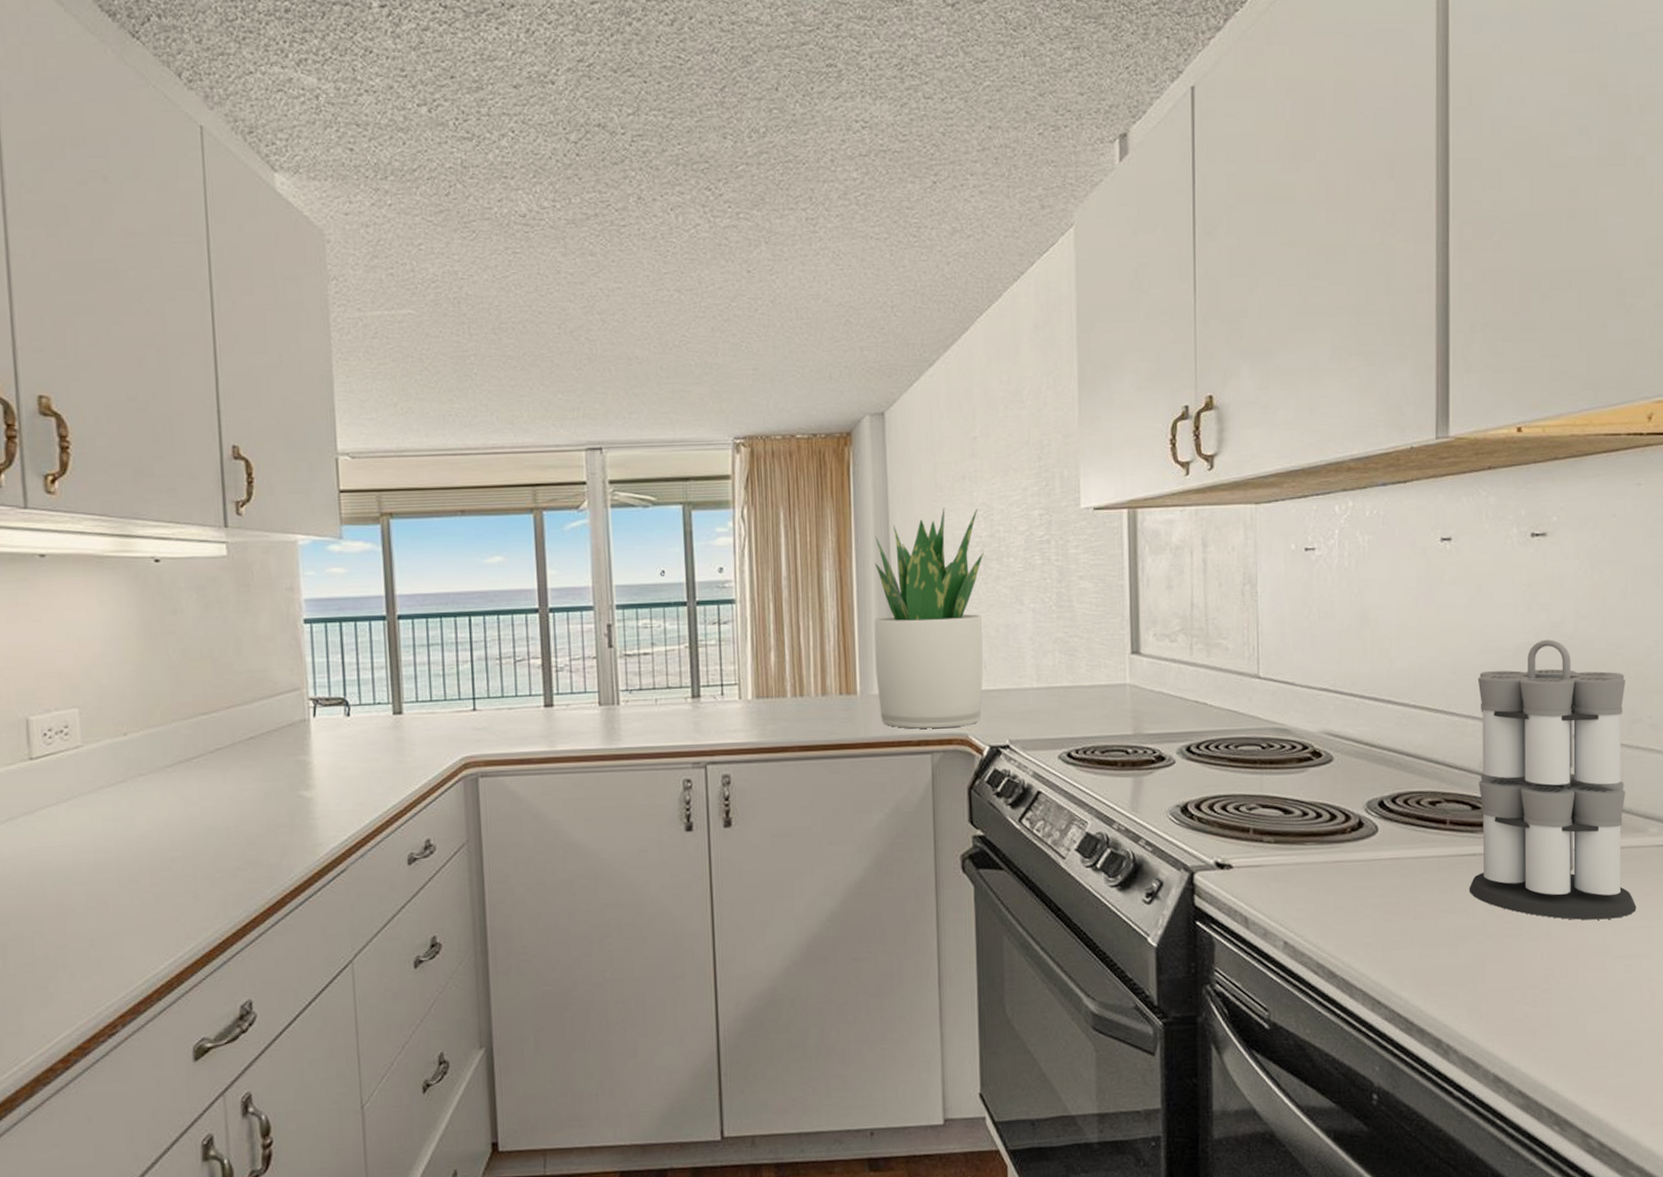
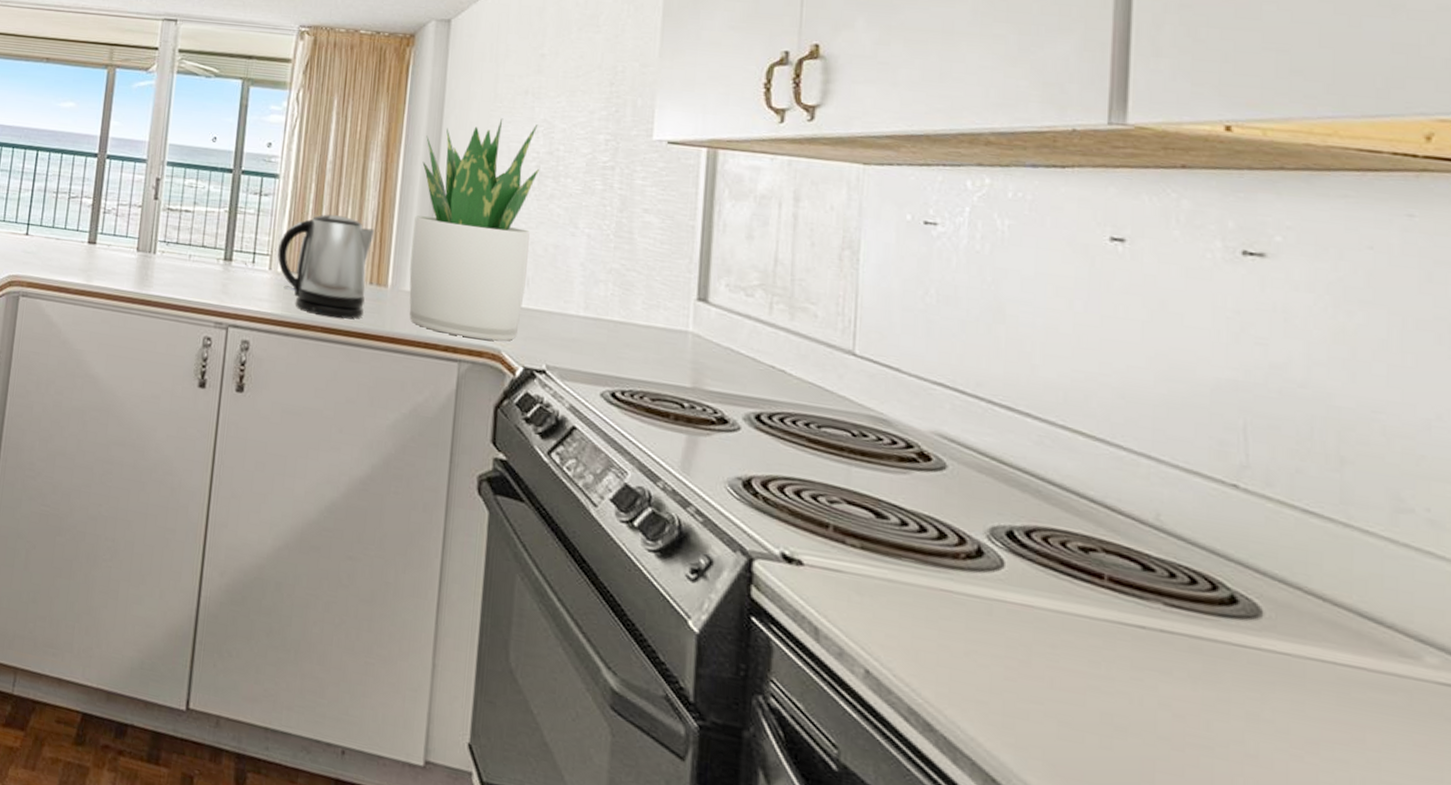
kettle: none [745,631,838,735] -> present [277,214,375,318]
spice rack: present [1469,639,1636,920] -> none [1133,381,1403,767]

